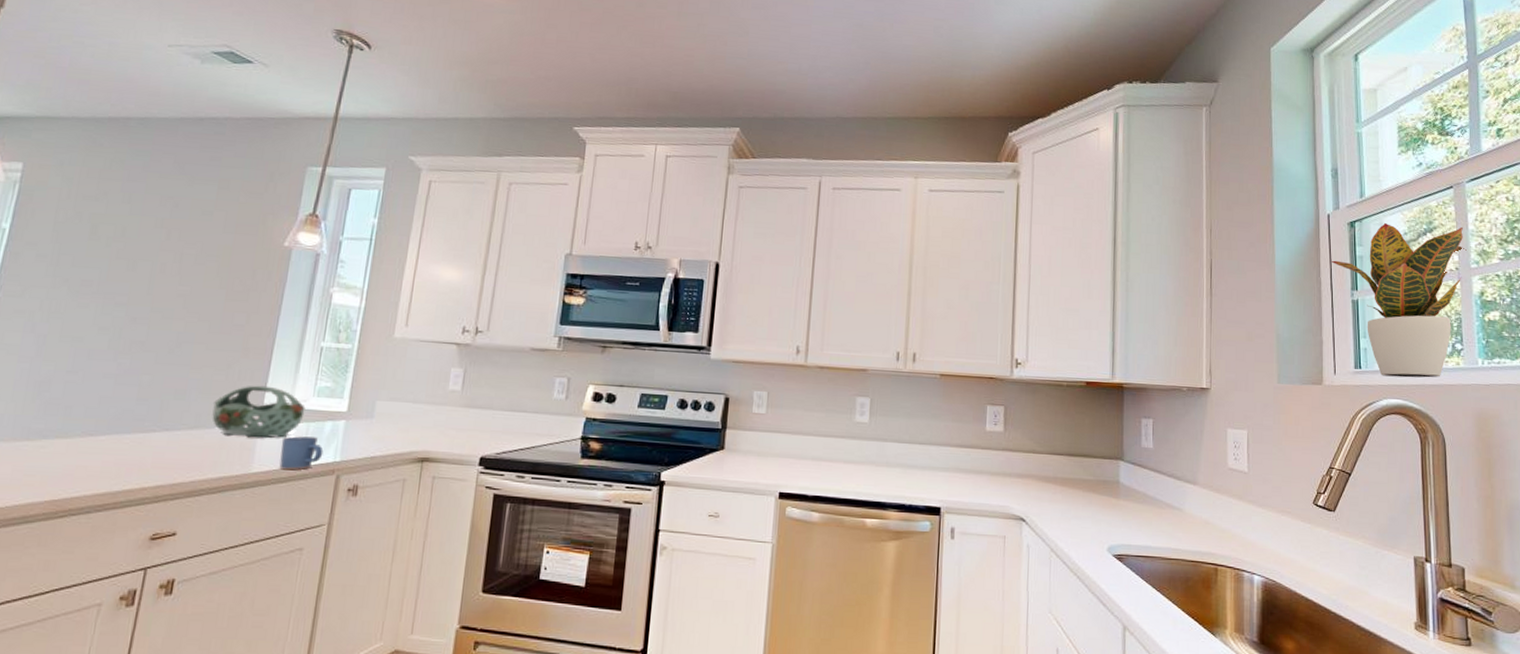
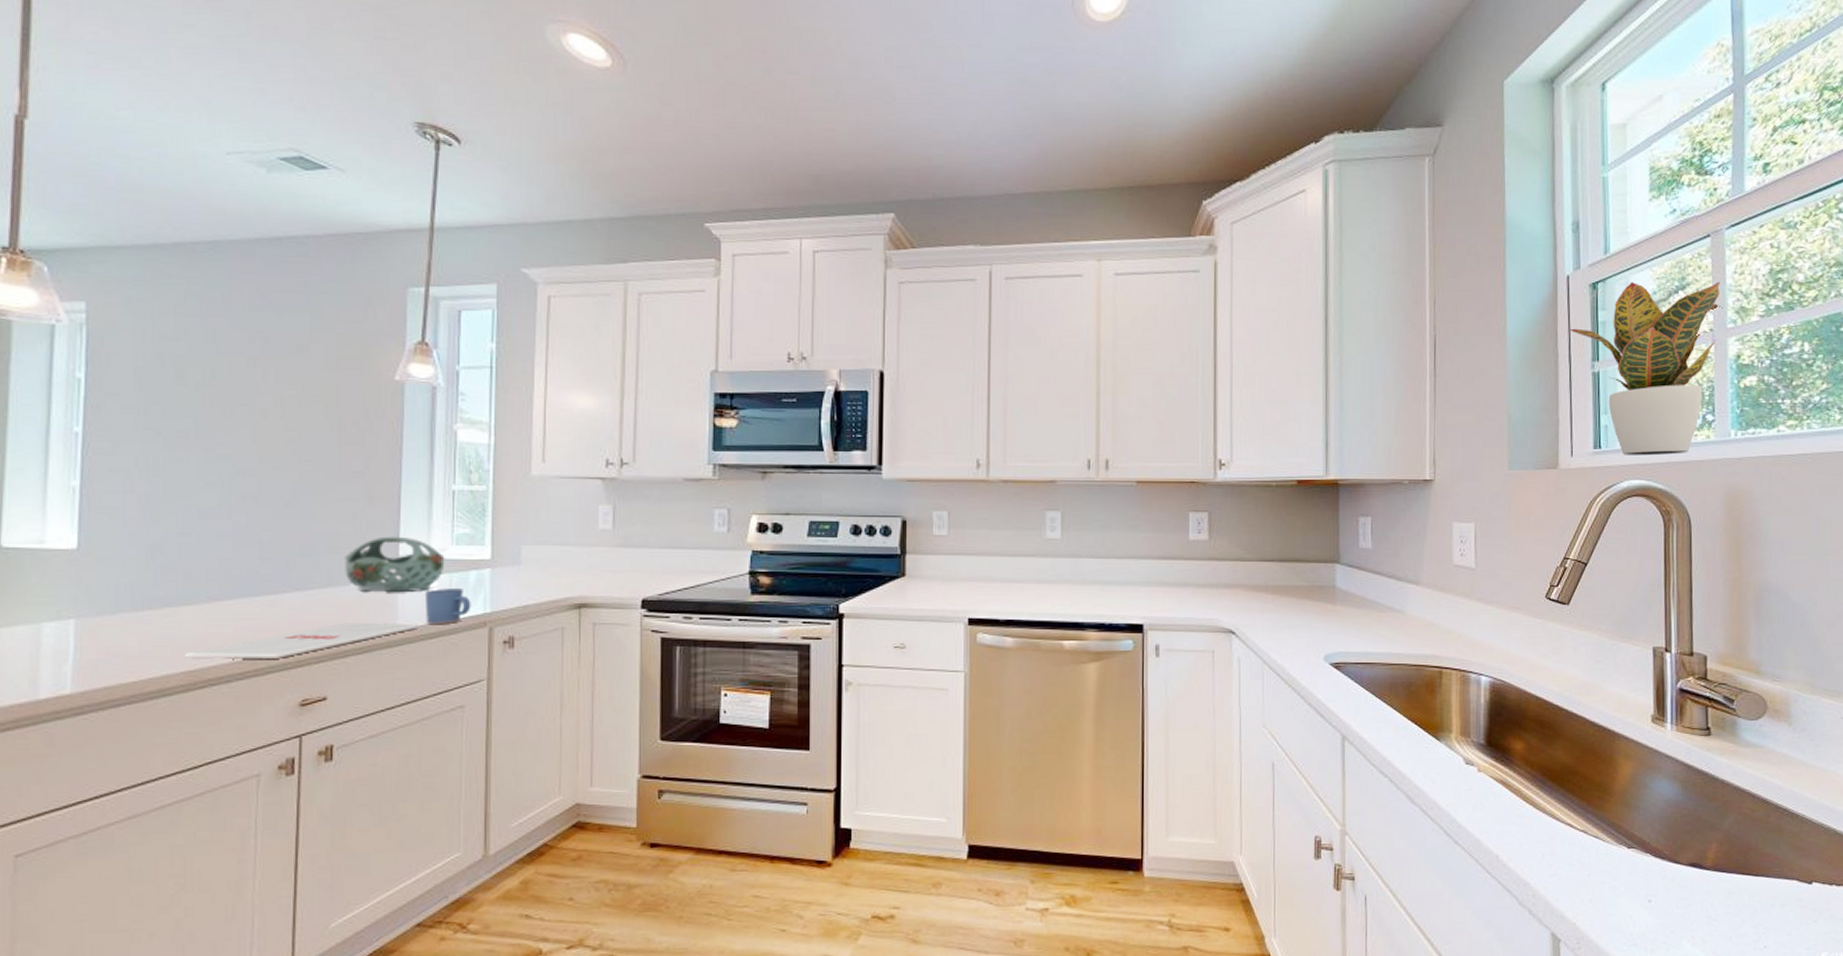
magazine: none [51,463,272,495] -> present [185,622,418,660]

